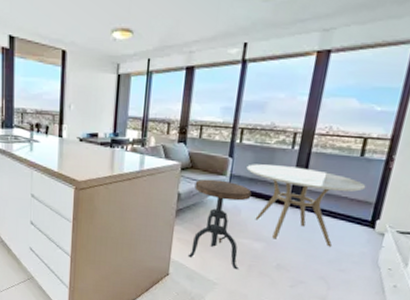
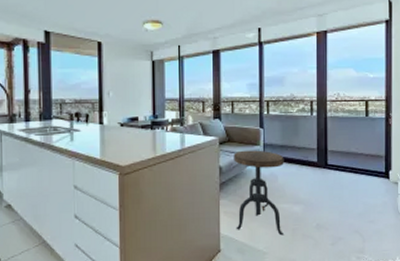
dining table: present [246,164,366,247] -> none [276,131,375,201]

